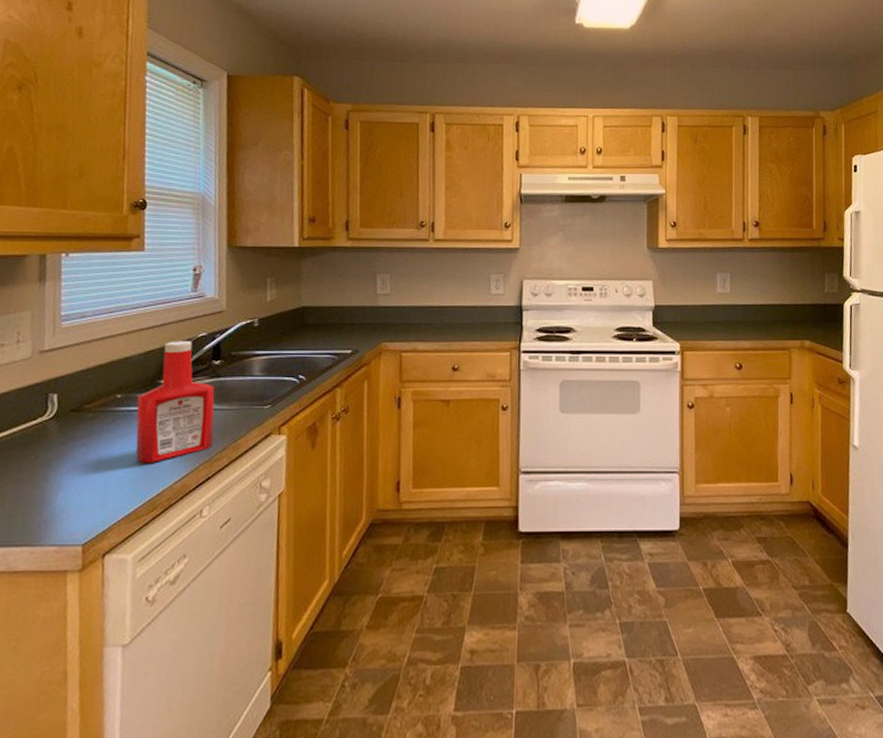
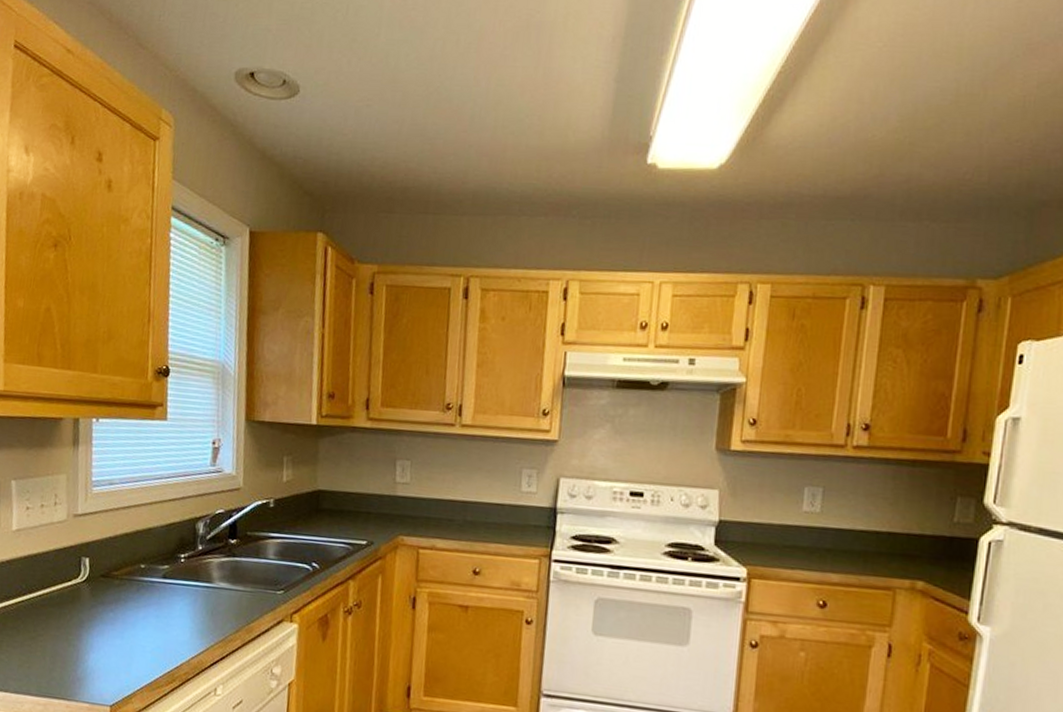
ketchup bottle: present [135,341,215,464] -> none [157,515,231,636]

